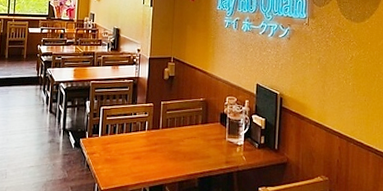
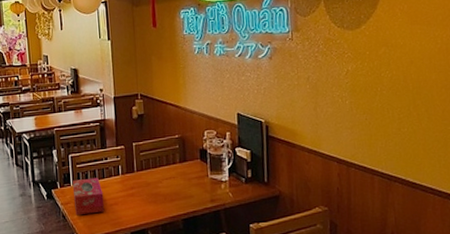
tissue box: none [99,131,128,166] -> present [73,177,105,215]

